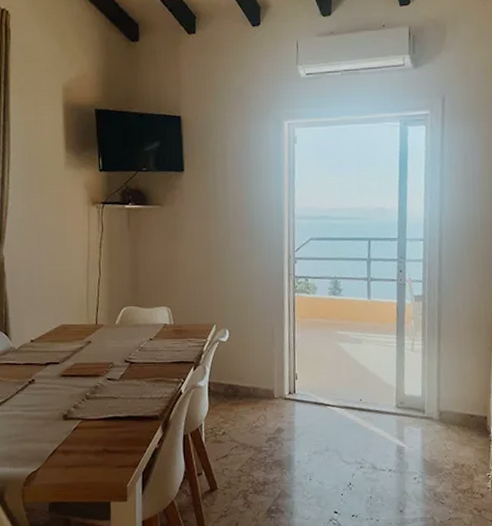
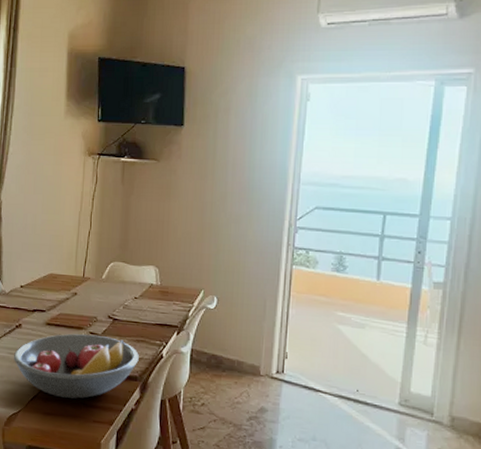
fruit bowl: none [28,380,159,448] -> present [13,333,139,399]

